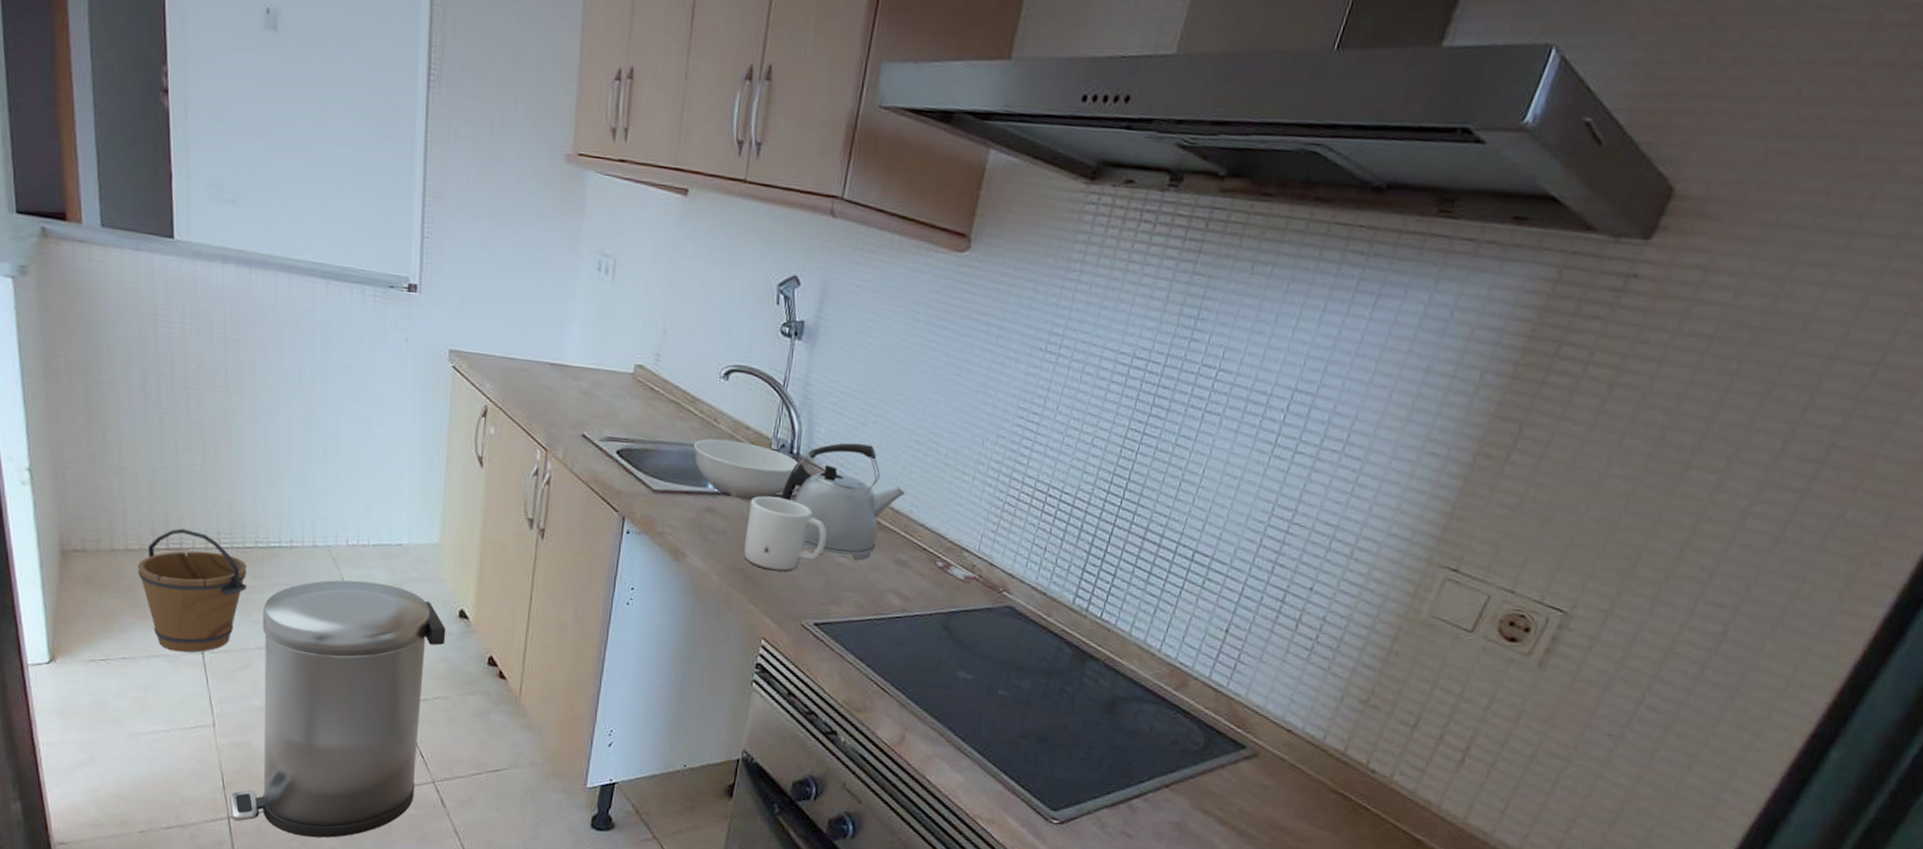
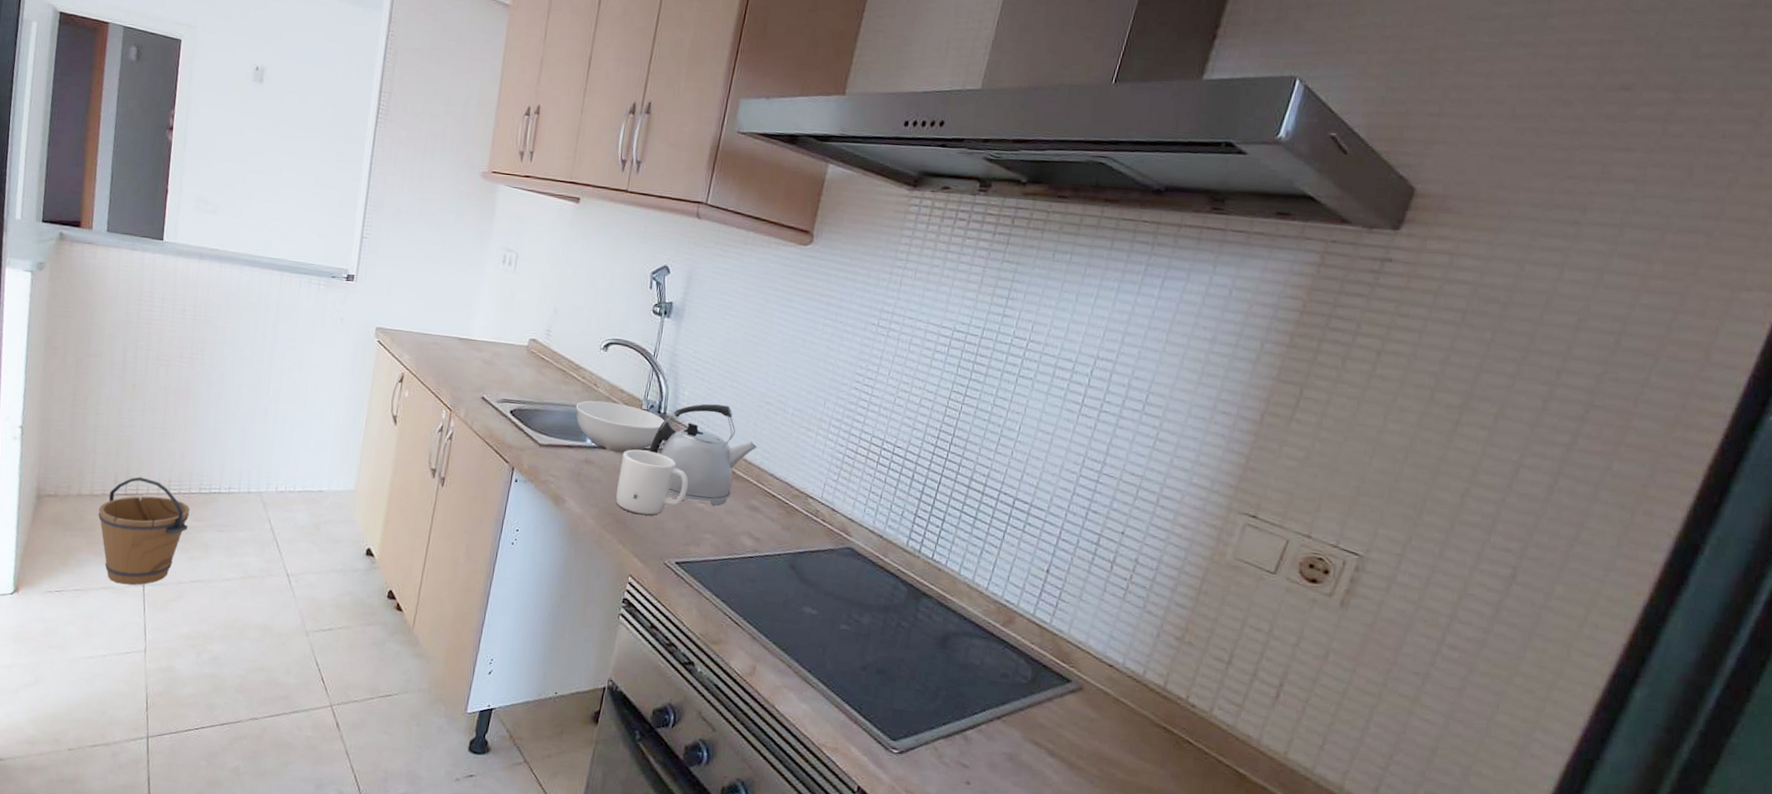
pedal bin: present [229,580,446,838] -> none [150,521,354,758]
kitchen knife: present [934,560,1005,594] -> none [782,506,846,537]

